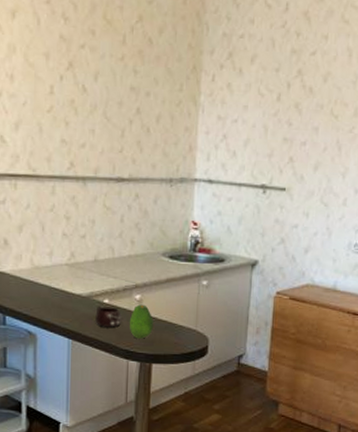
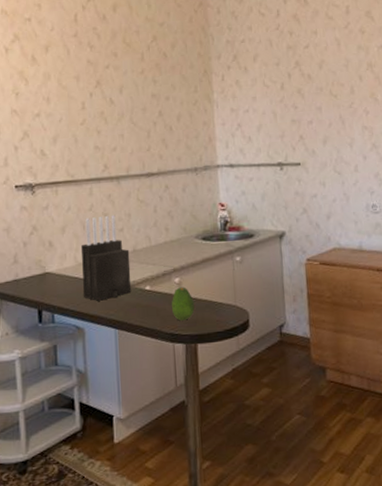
knife block: none [38,218,90,308] -> present [80,215,132,301]
mug: present [95,306,121,328] -> none [139,293,164,314]

